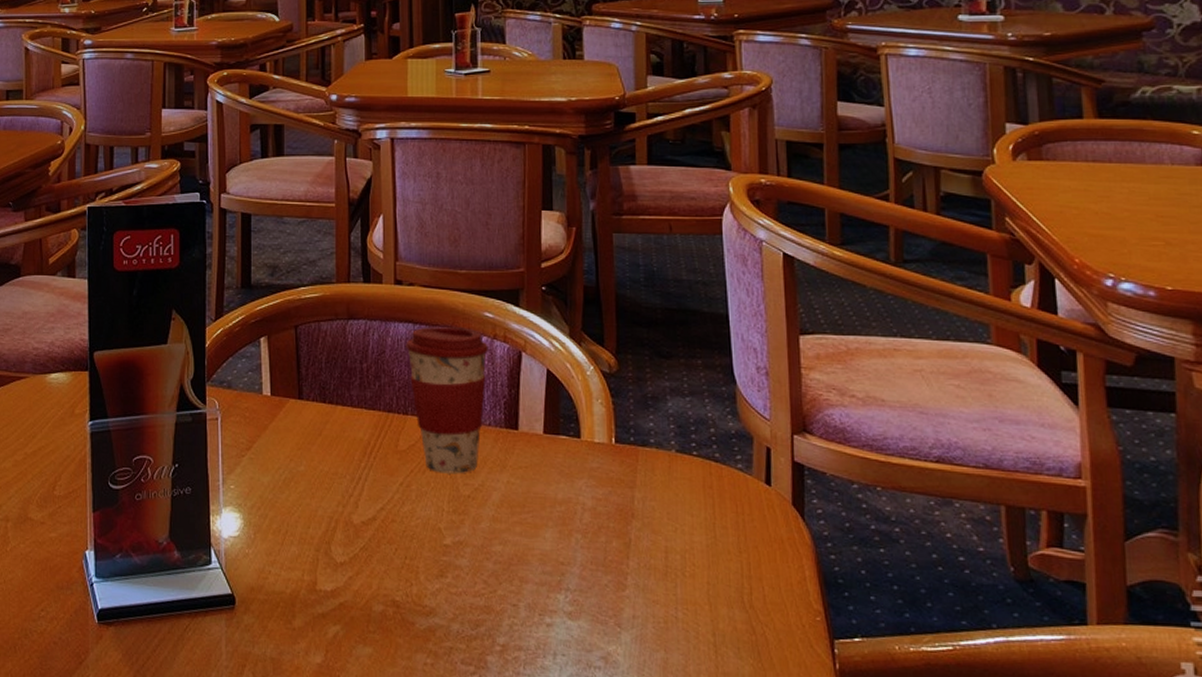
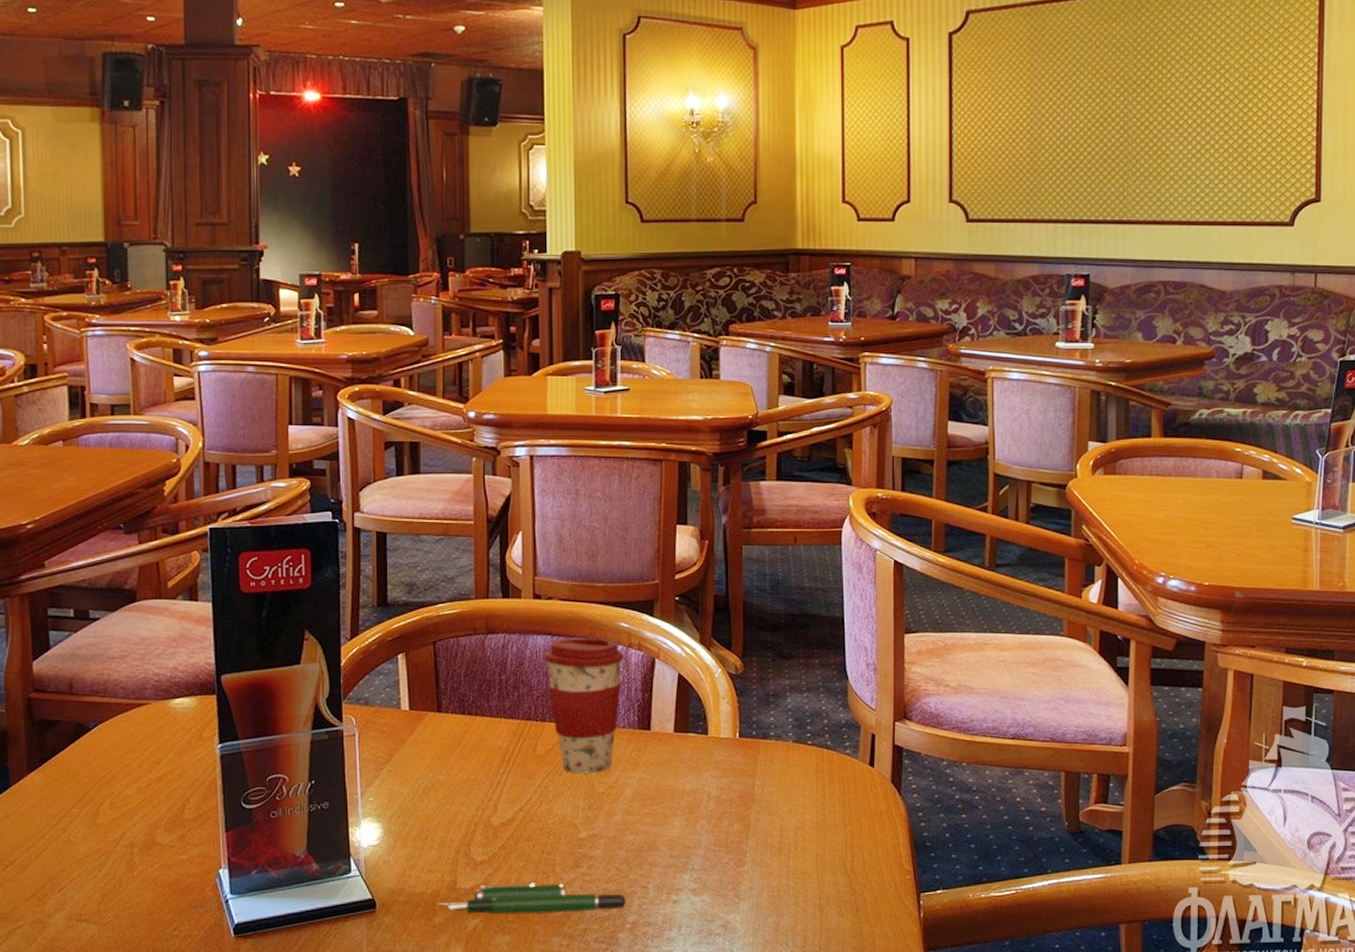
pen: none [296,588,495,628] -> present [437,883,626,914]

